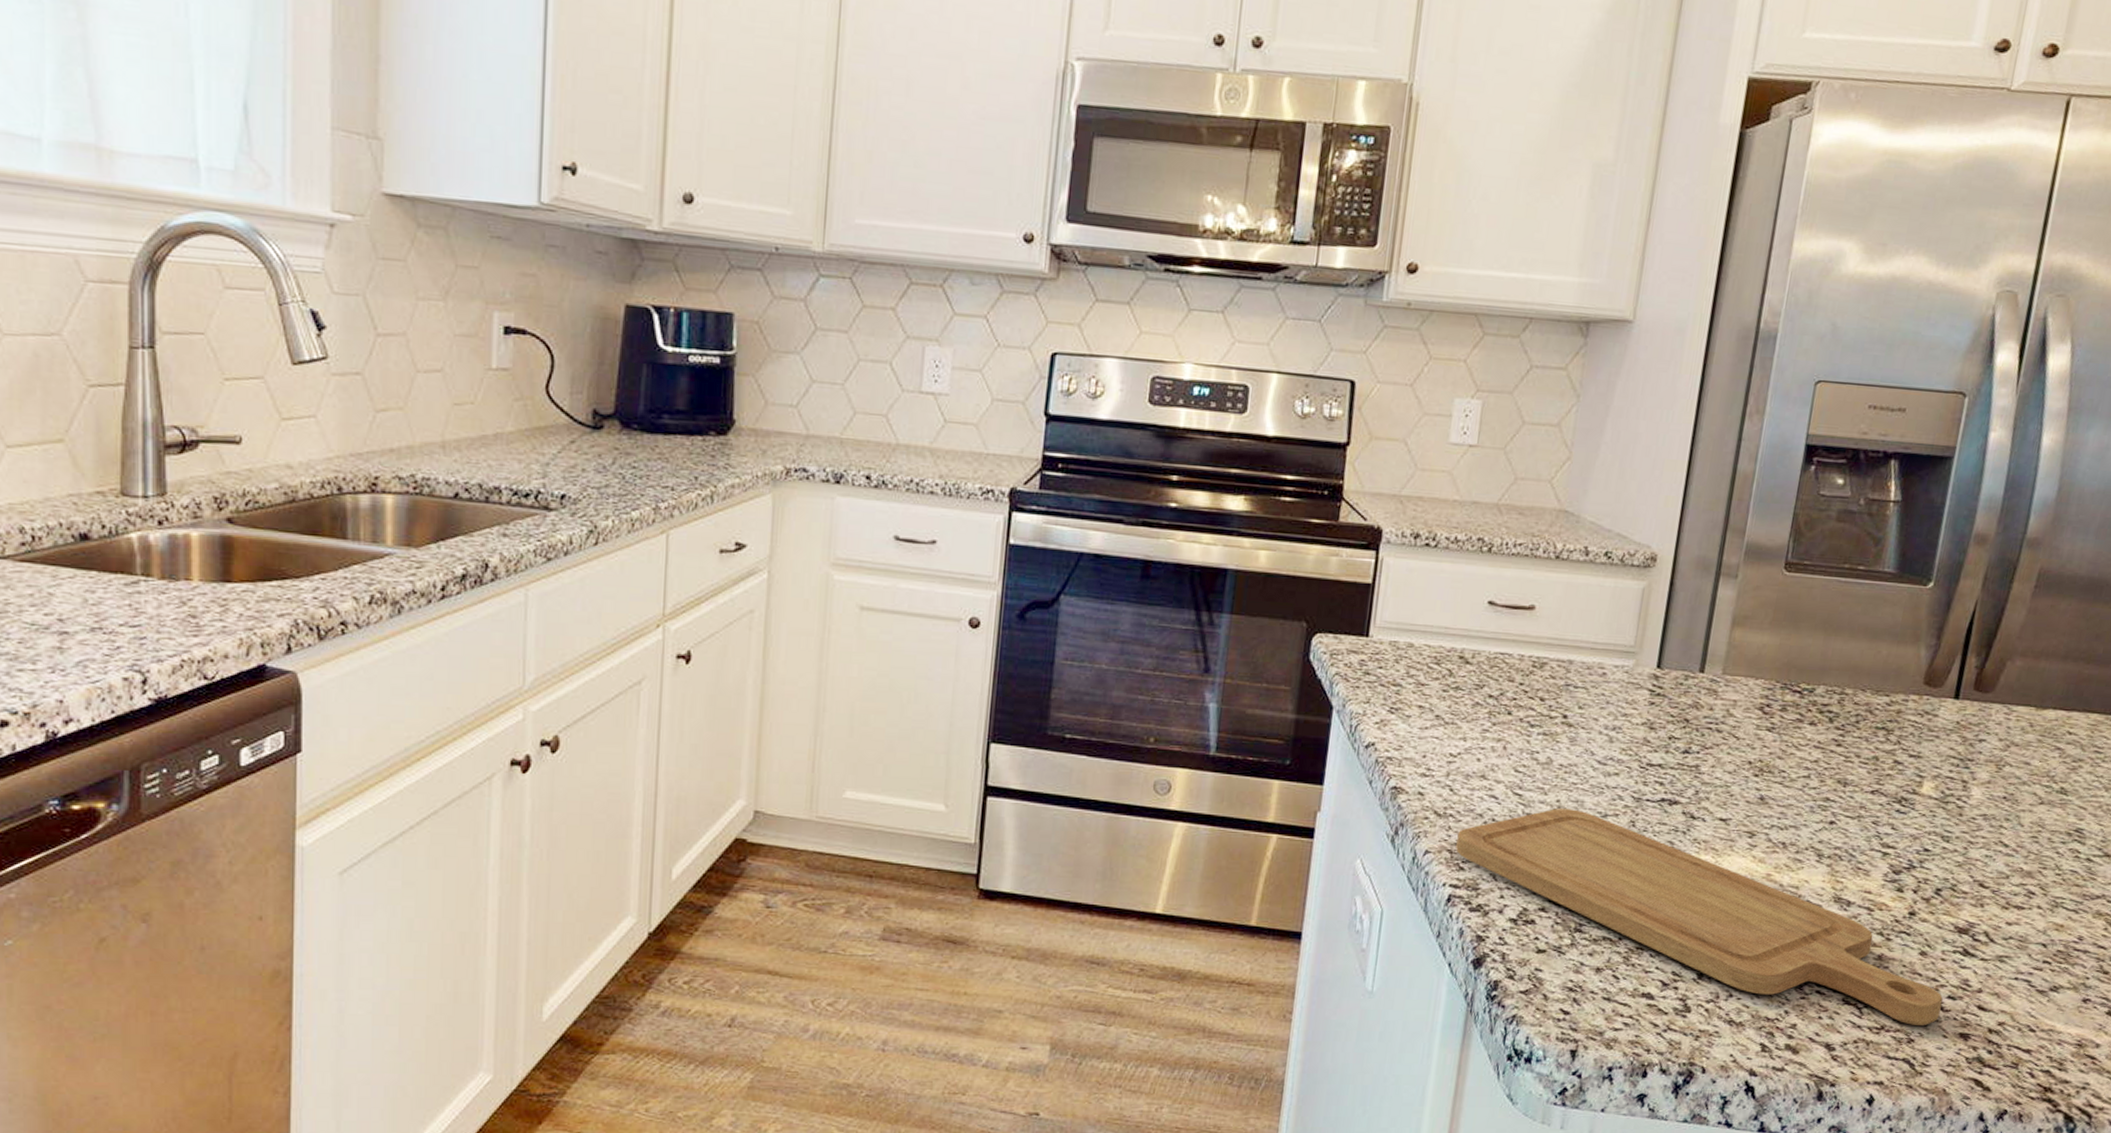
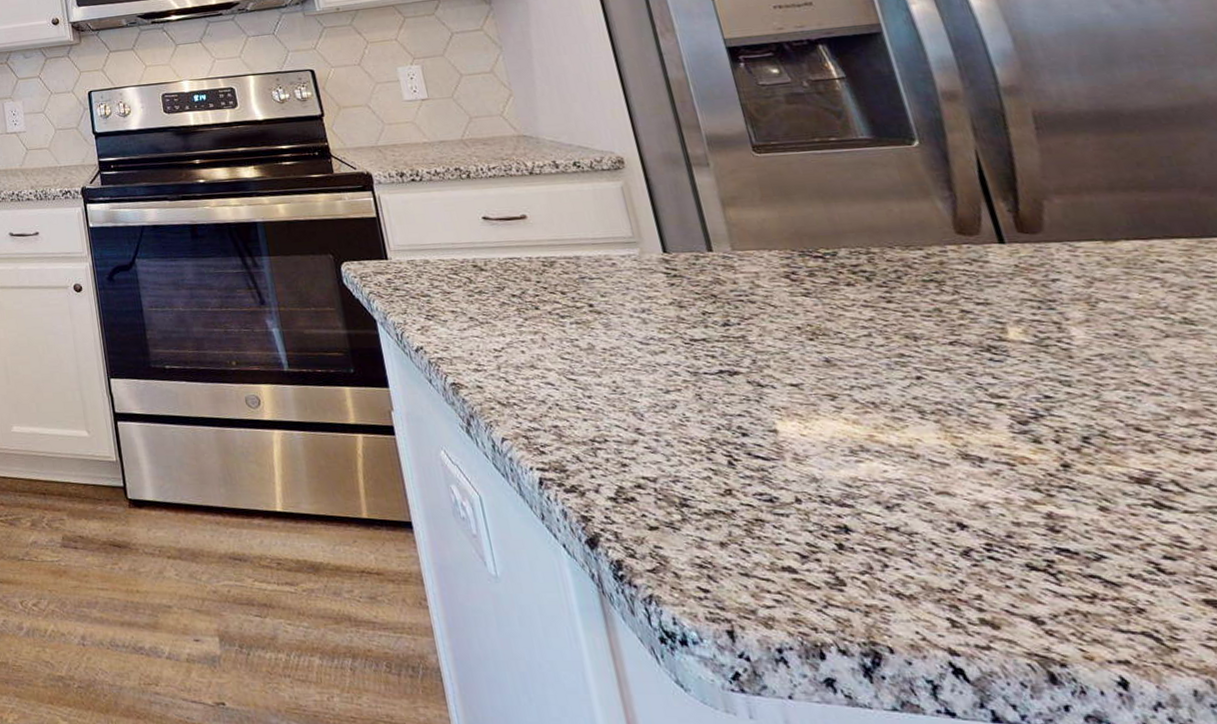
chopping board: present [1456,808,1943,1026] -> none [527,388,1165,593]

